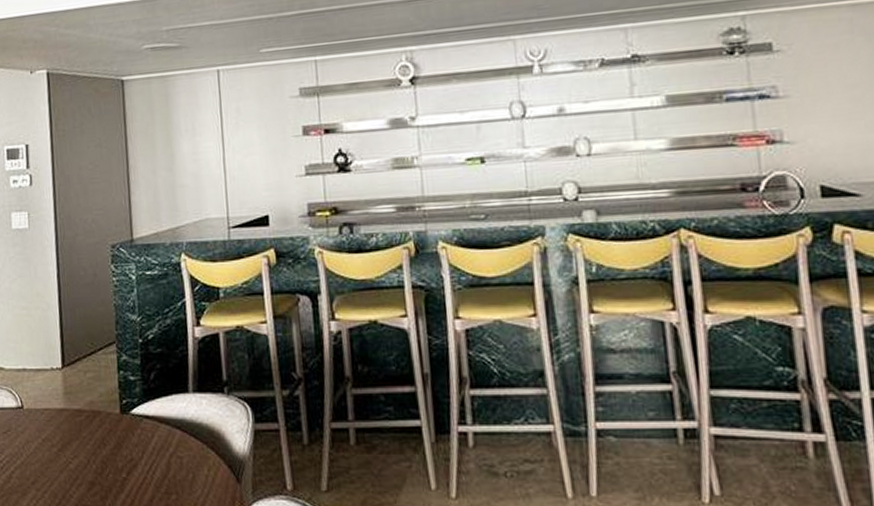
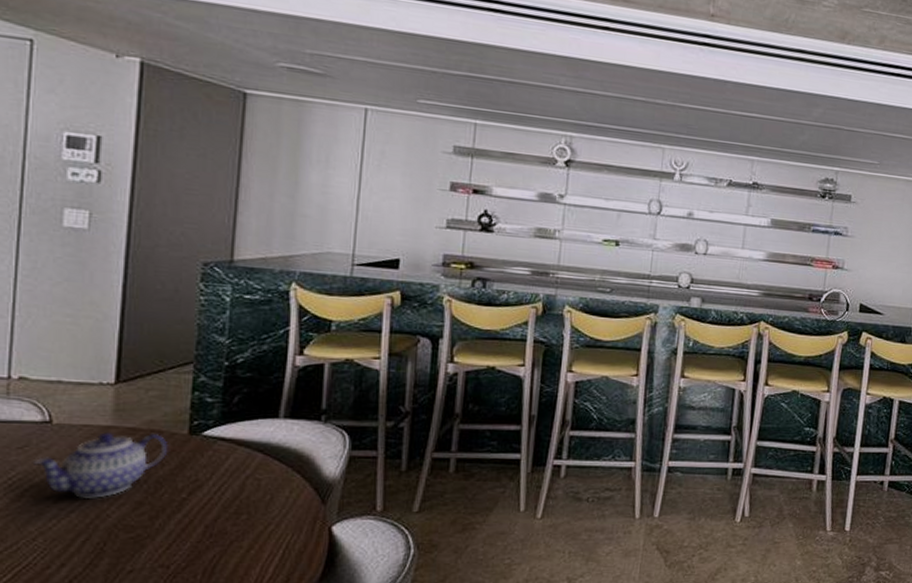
teapot: none [14,413,107,479] -> present [32,431,169,498]

